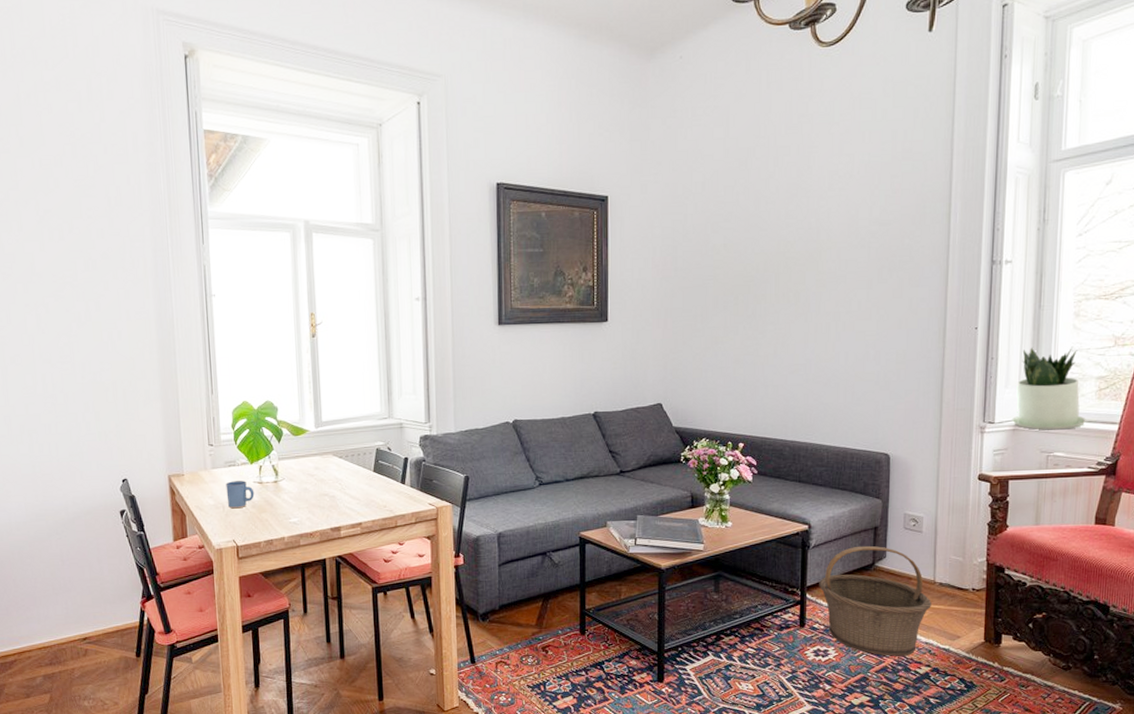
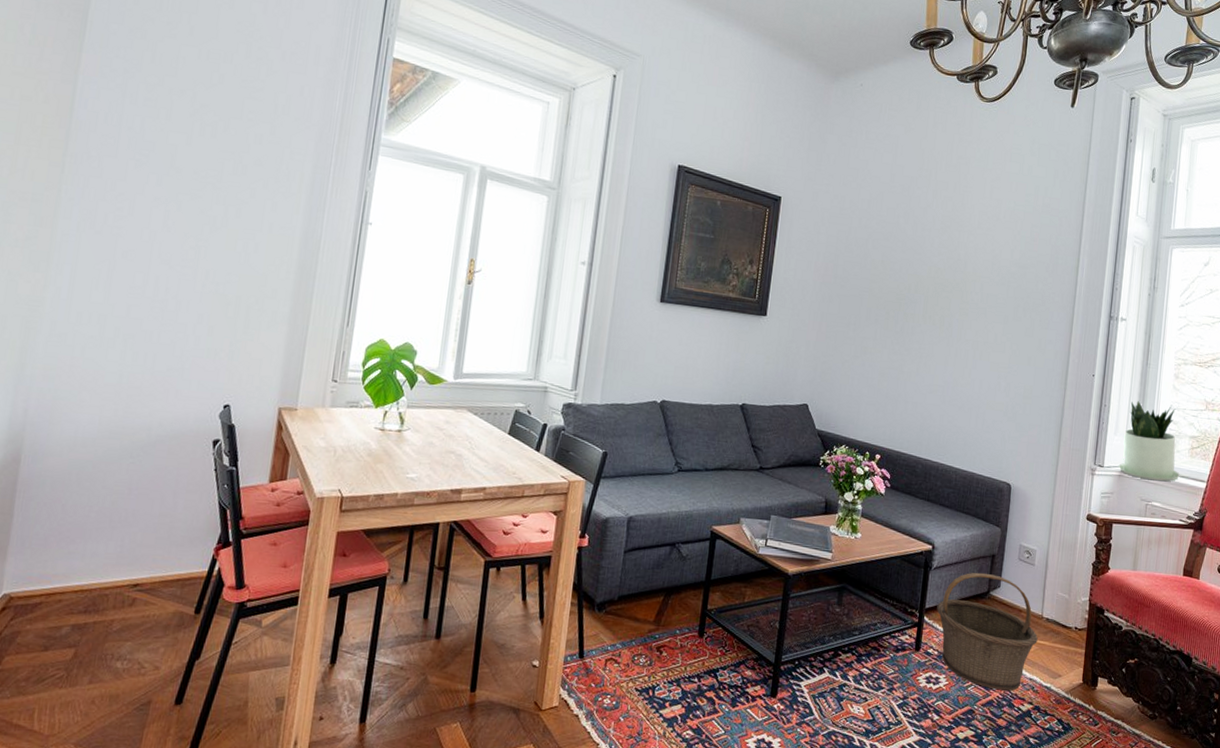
mug: present [226,481,255,509] -> none [340,423,374,455]

